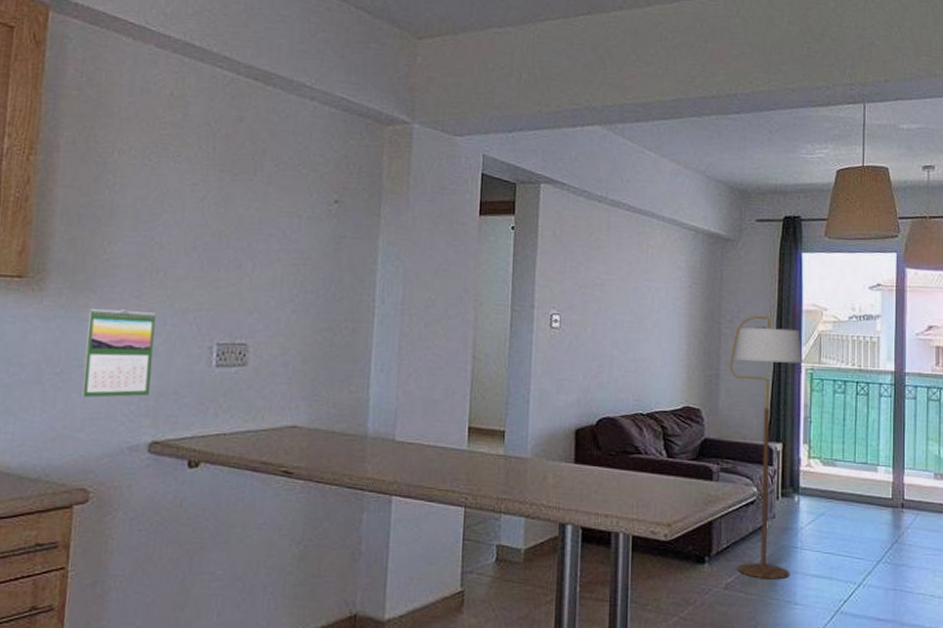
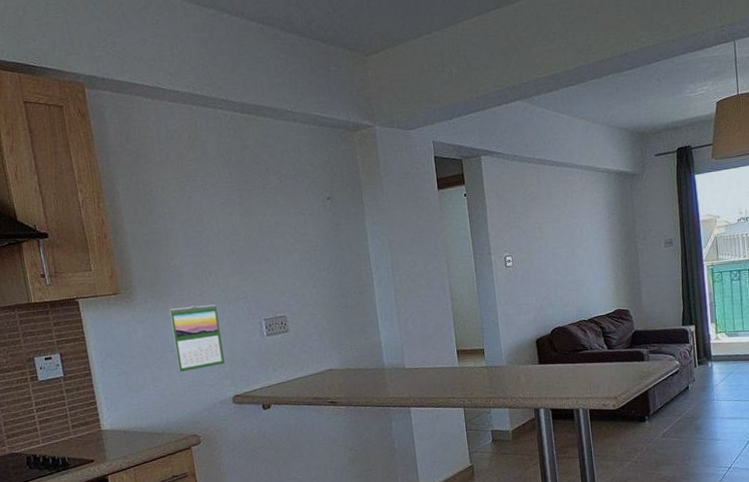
floor lamp: present [729,316,803,580] -> none [647,230,711,426]

